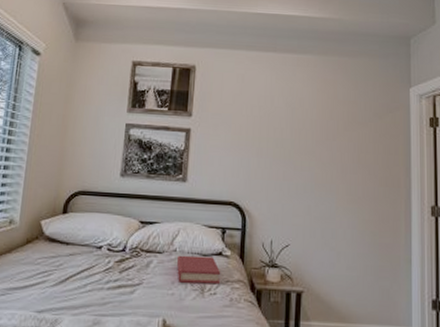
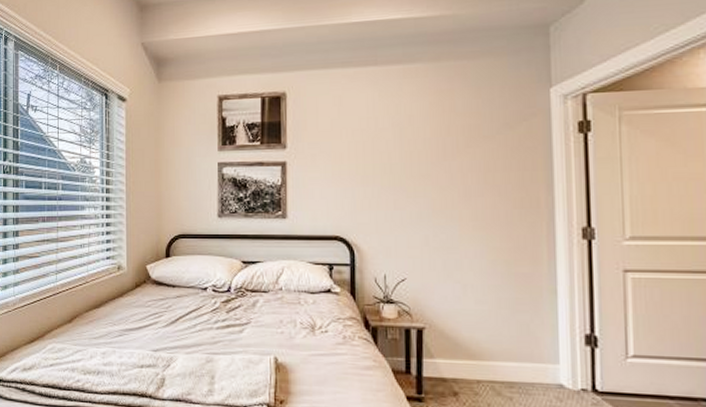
hardback book: present [177,255,220,285] -> none [284,293,330,322]

